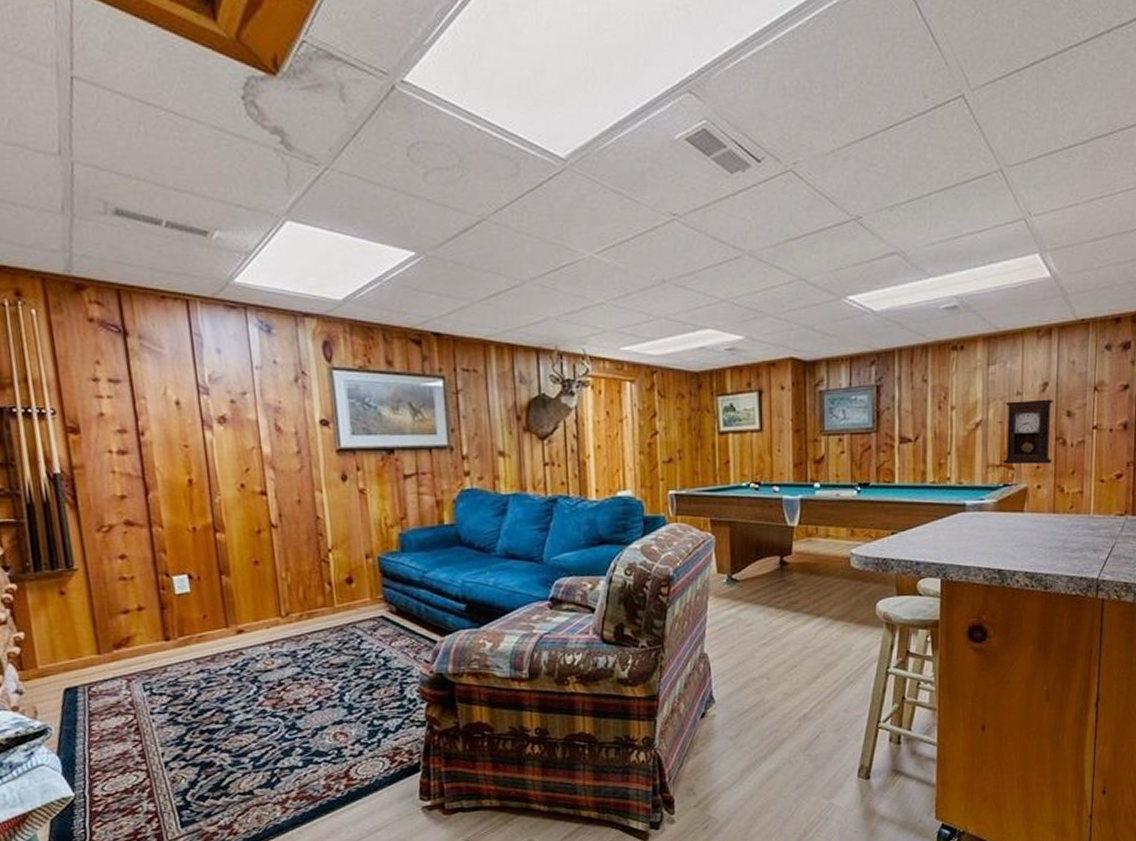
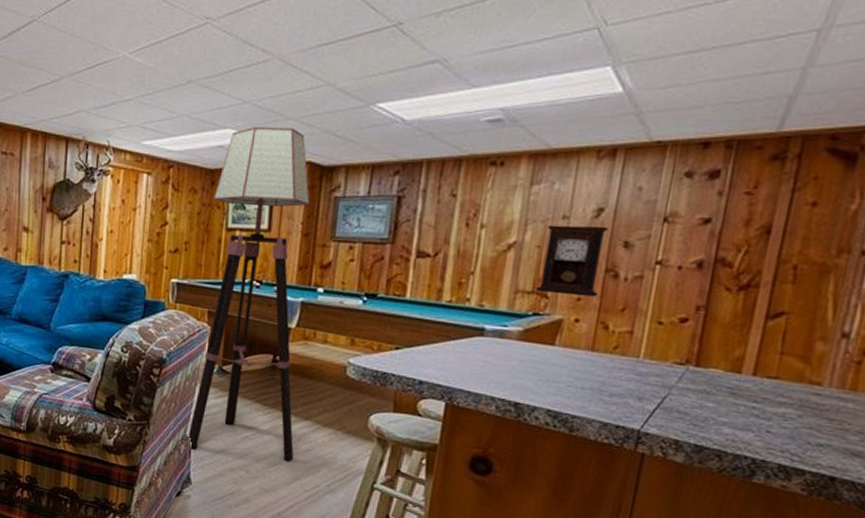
floor lamp: none [702,324,812,666] -> present [187,126,310,462]

